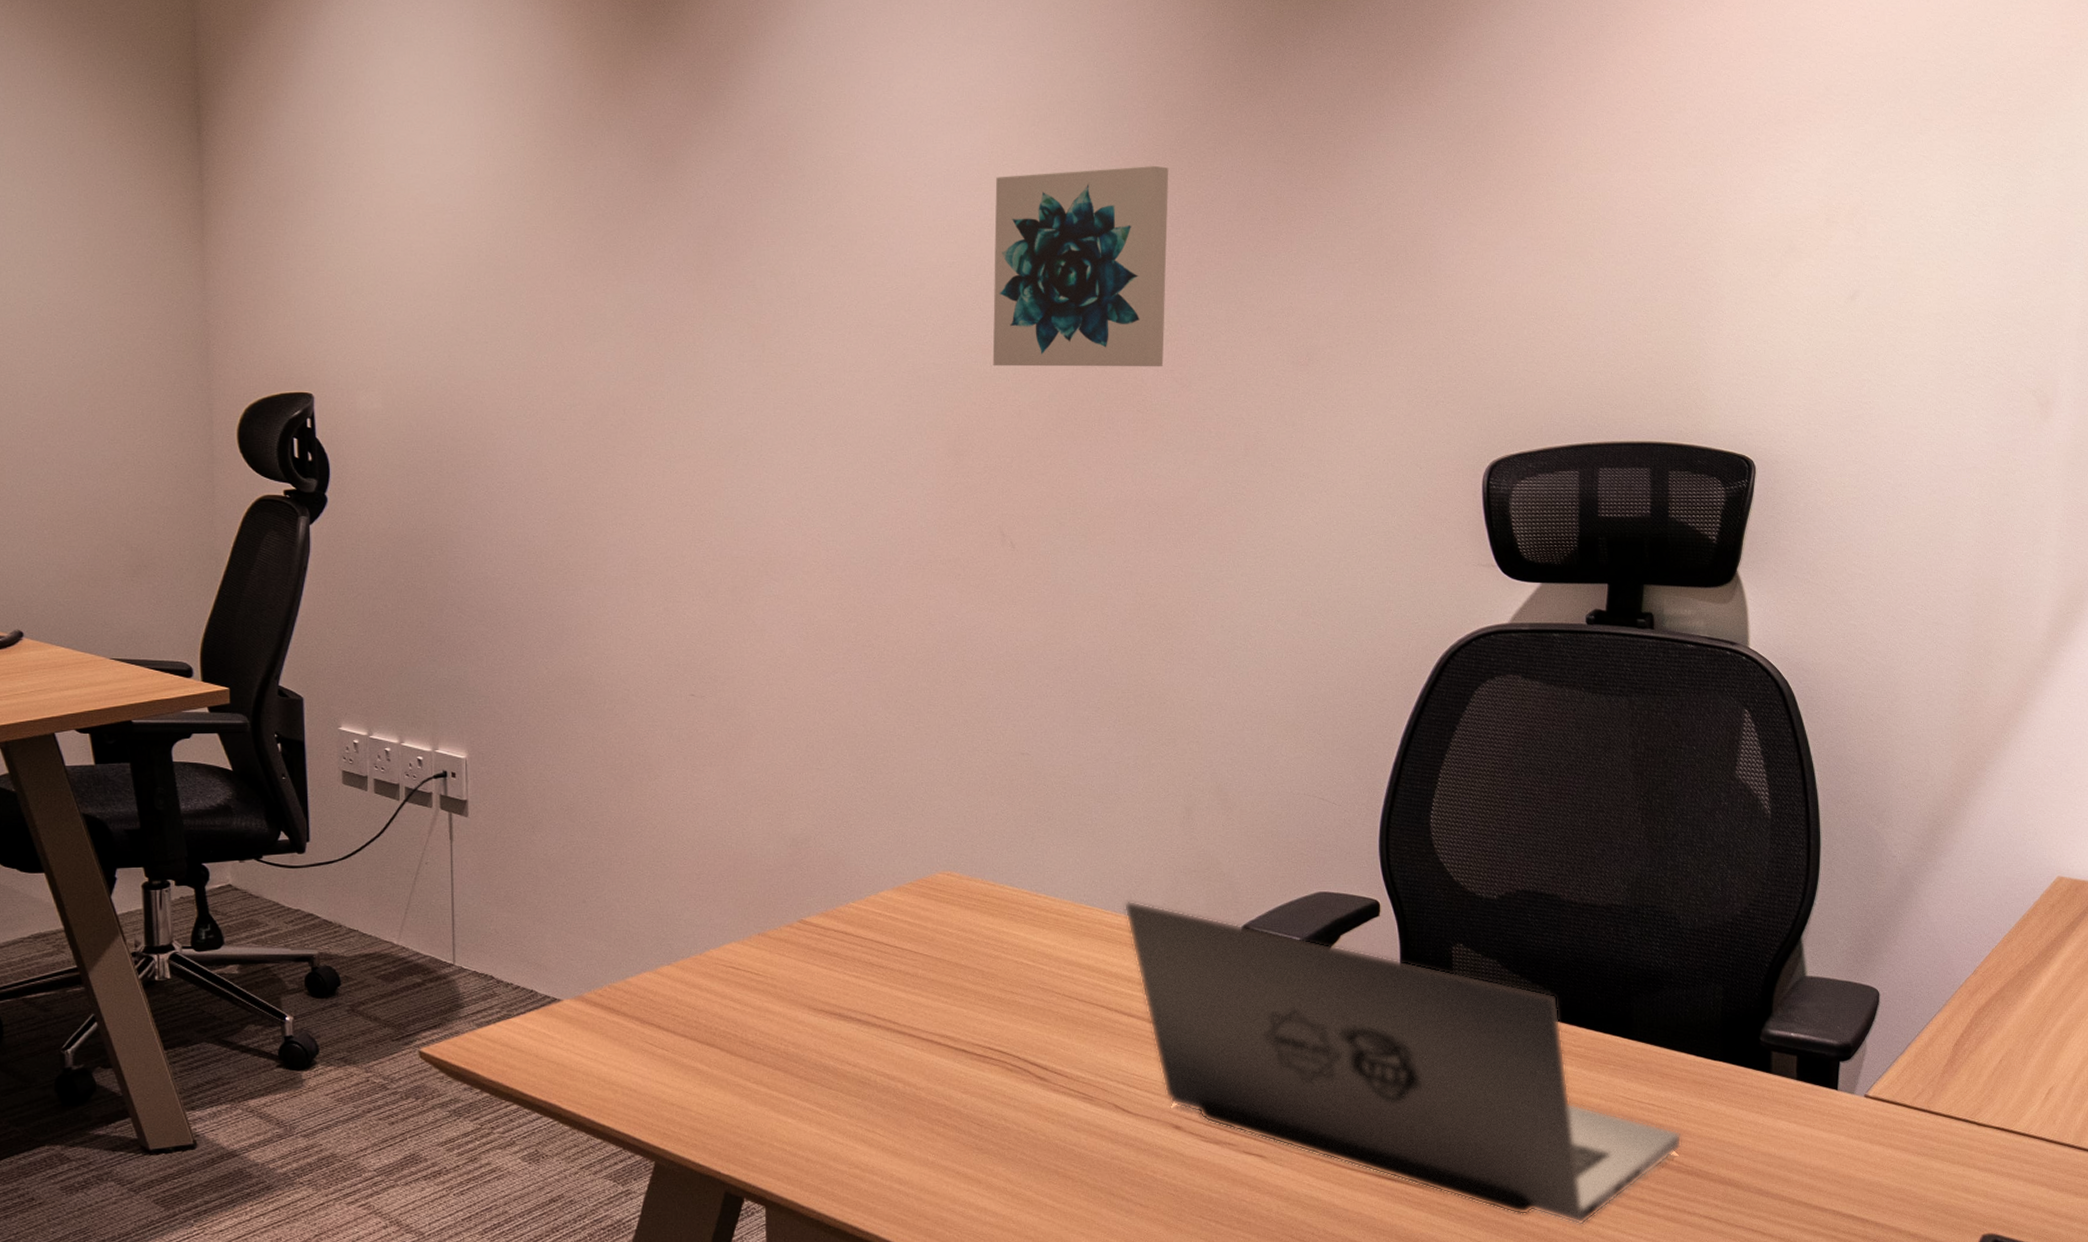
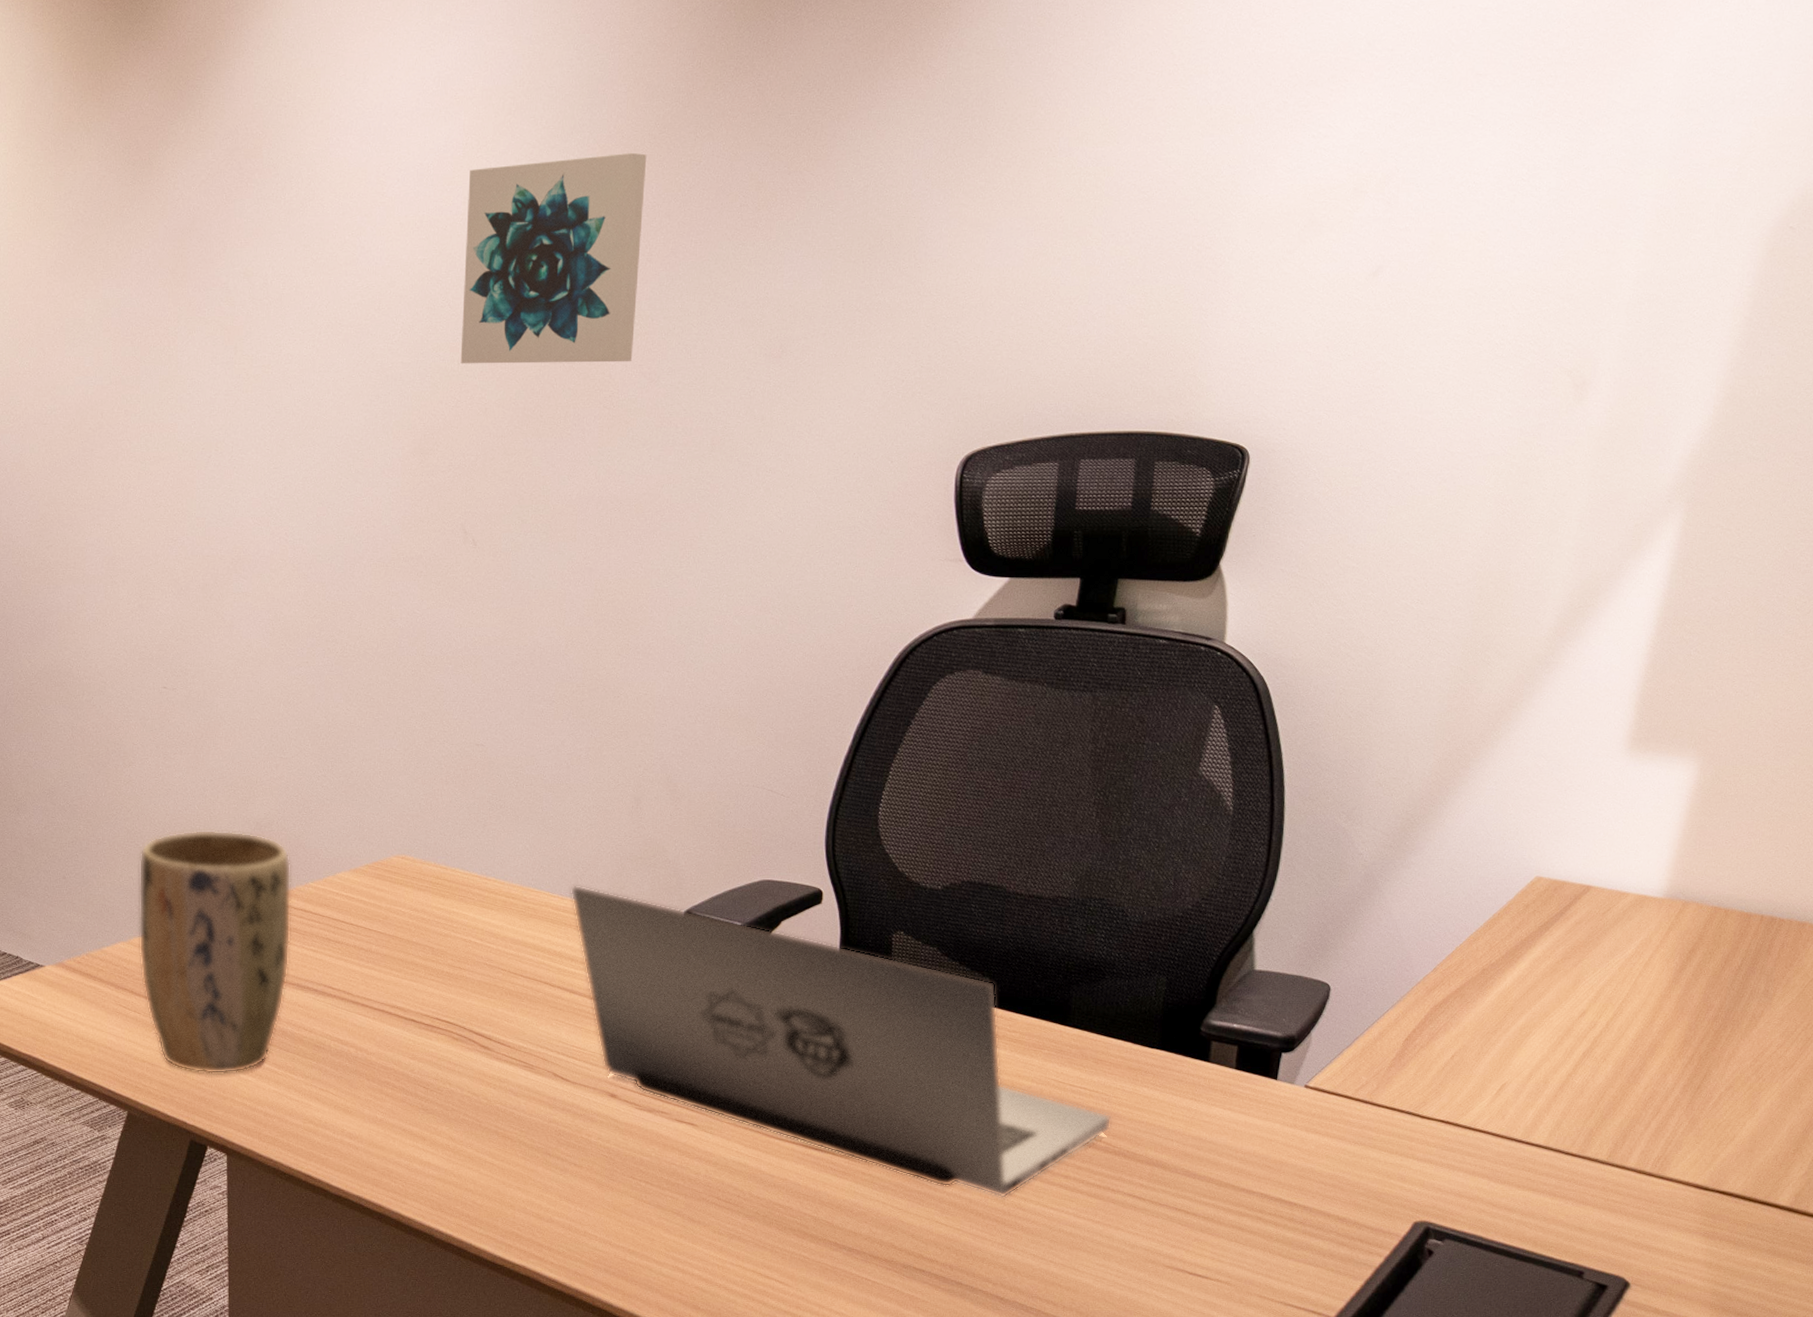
plant pot: none [666,847,831,1117] -> present [139,829,291,1074]

